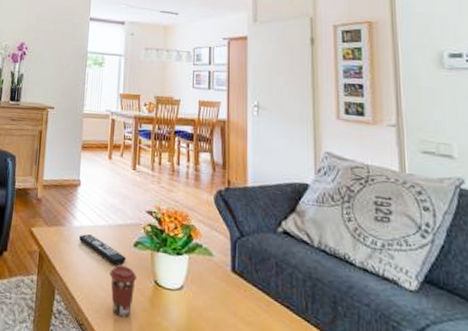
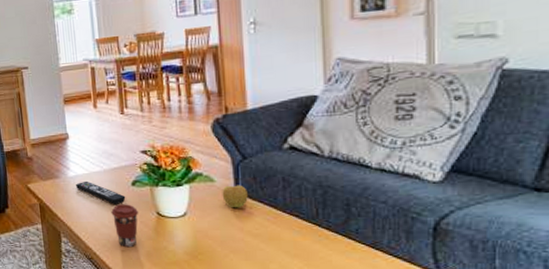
apple: none [219,262,243,289] -> present [222,185,248,208]

